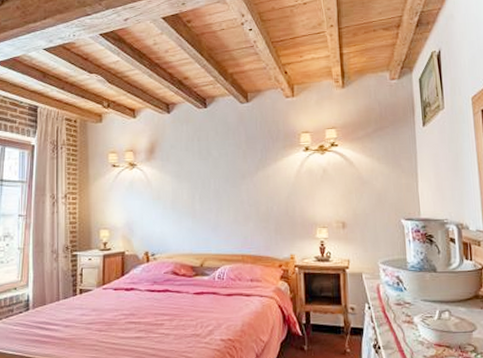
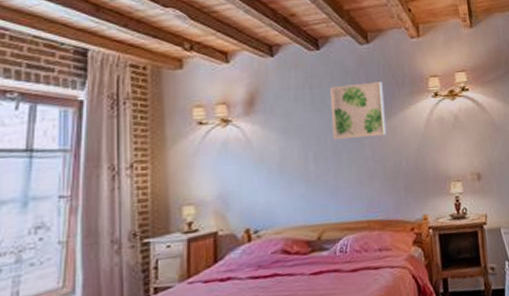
wall art: none [215,136,260,185] -> present [330,82,386,140]

